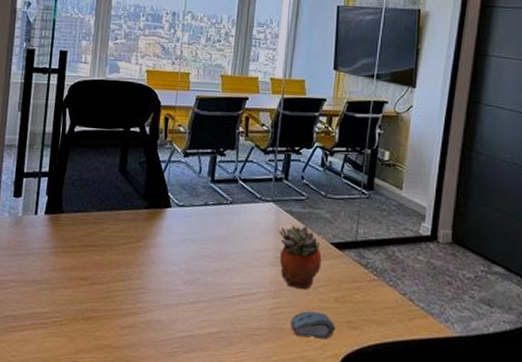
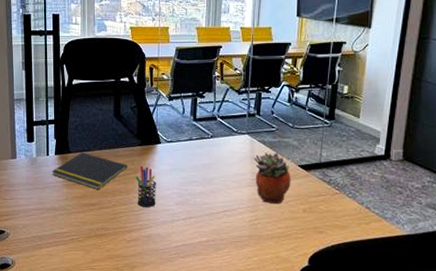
notepad: none [38,212,130,261] -> present [52,152,127,190]
pen holder: none [137,233,162,286] -> present [135,165,156,207]
computer mouse: present [291,311,336,339] -> none [267,221,304,242]

